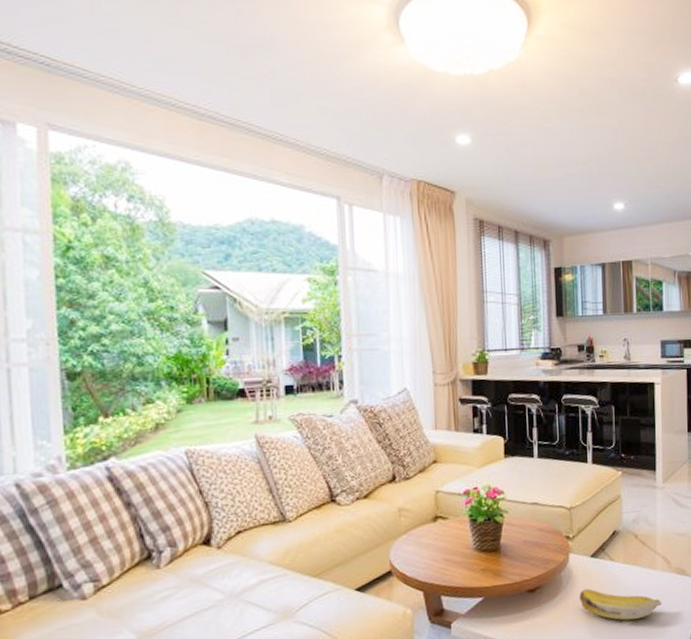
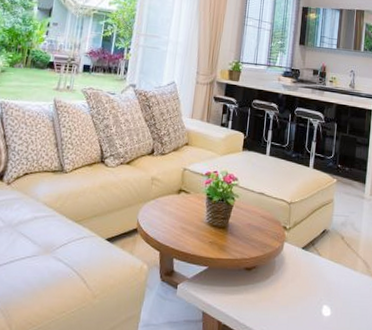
banana: present [580,588,662,621] -> none [288,276,359,314]

